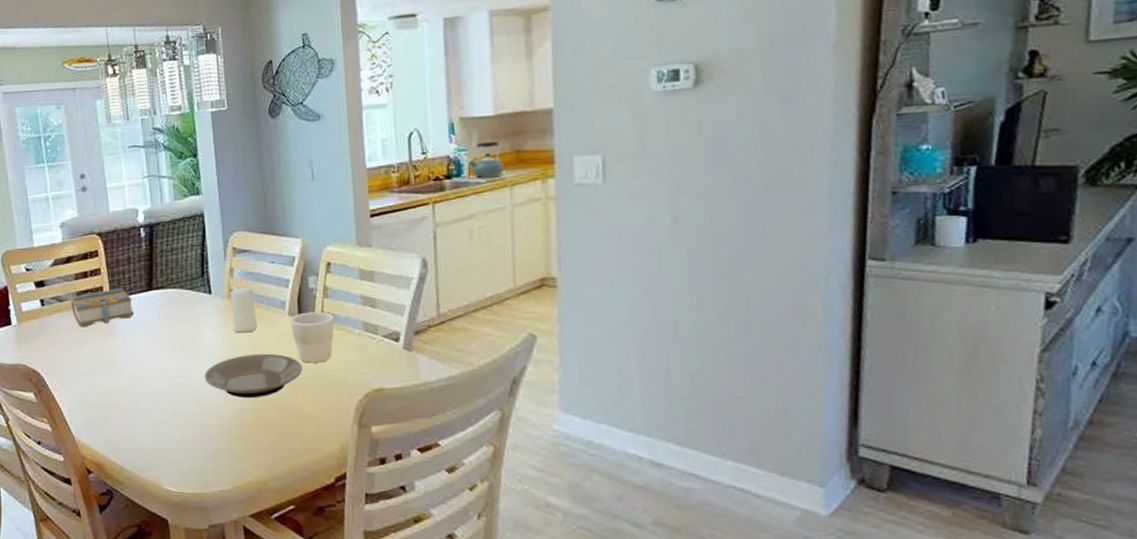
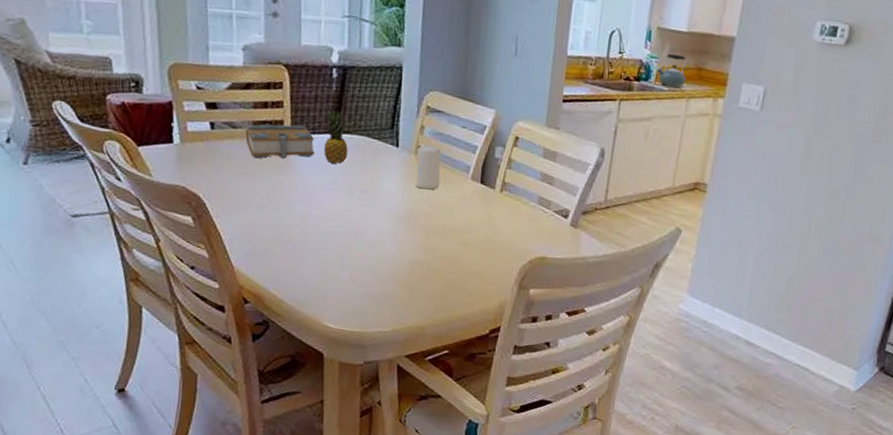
fruit: none [140,268,165,320] -> present [324,110,348,164]
plate: present [204,353,303,398] -> none [379,210,477,251]
cup: present [290,311,334,363] -> none [471,179,513,227]

